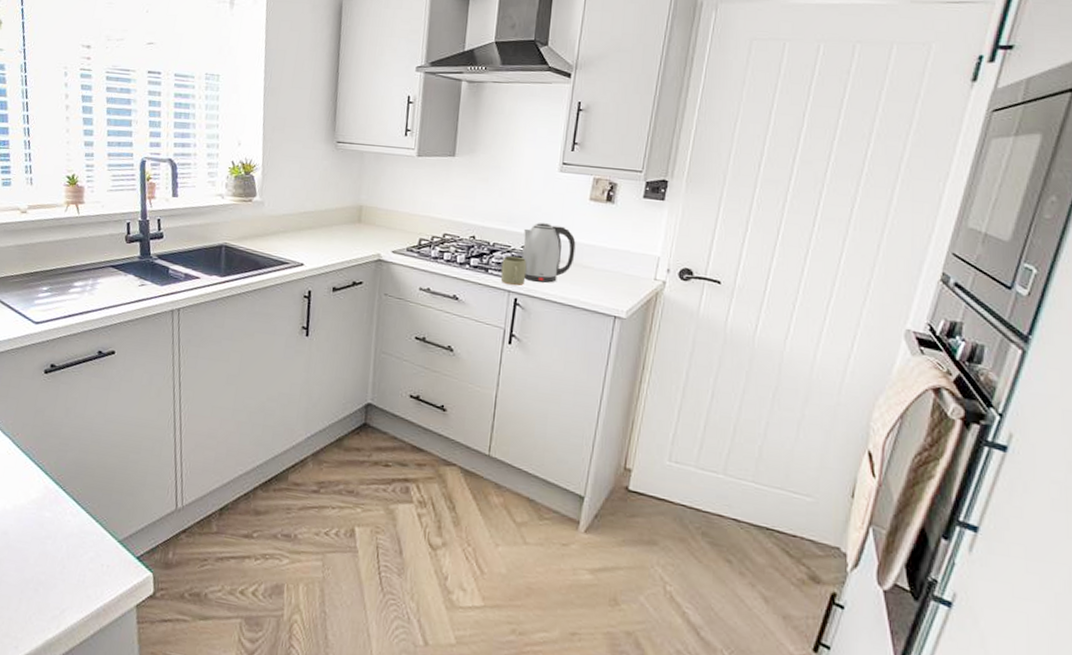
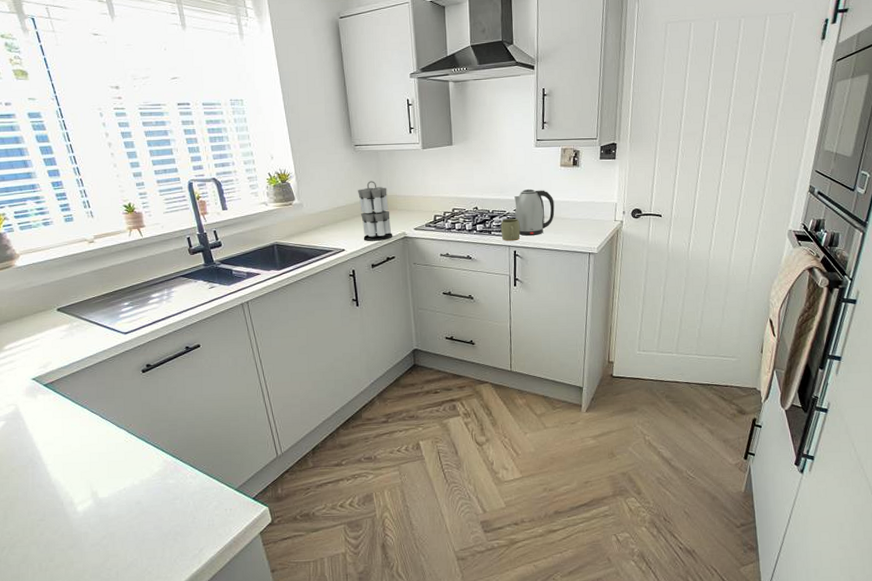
spice rack: none [328,186,367,261] -> present [357,181,393,242]

